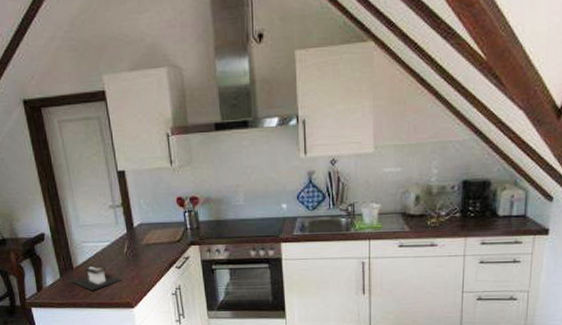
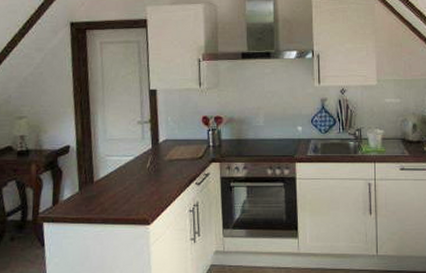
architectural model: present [72,265,123,291] -> none [91,179,142,206]

